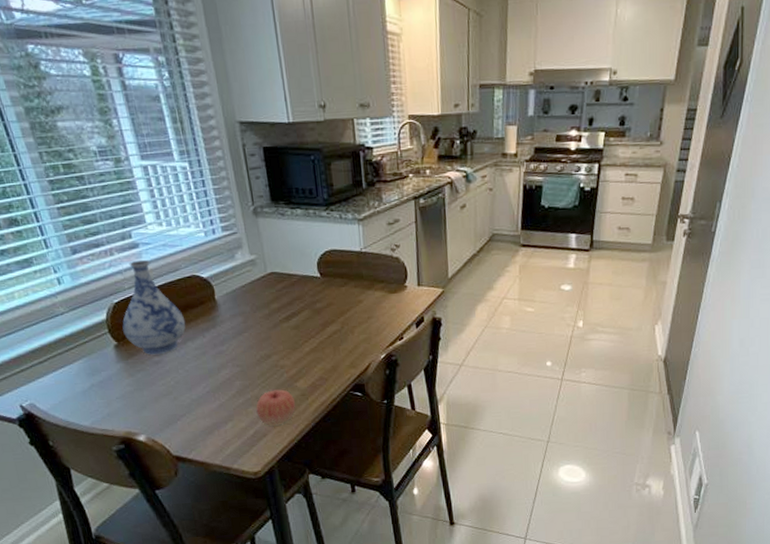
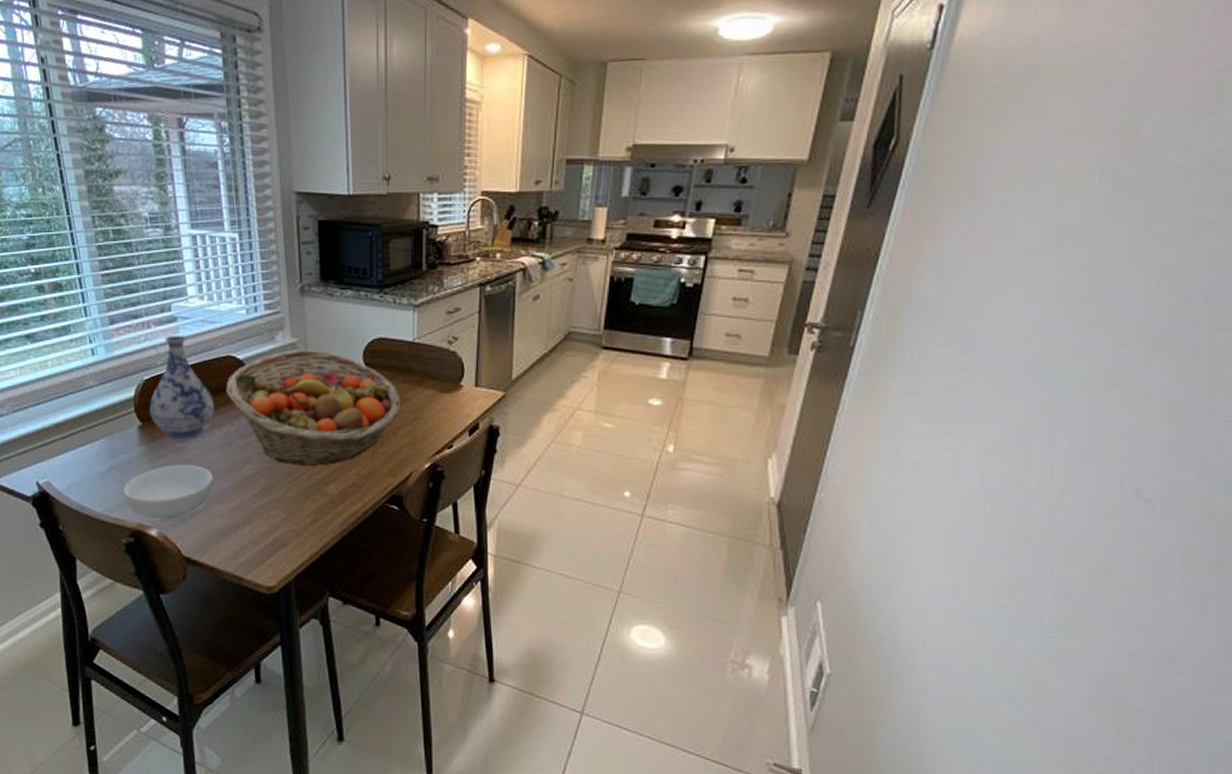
cereal bowl: none [107,375,194,427] -> present [123,465,213,521]
fruit basket: none [194,264,355,367] -> present [226,350,401,466]
apple: present [255,389,296,426] -> none [278,493,323,535]

